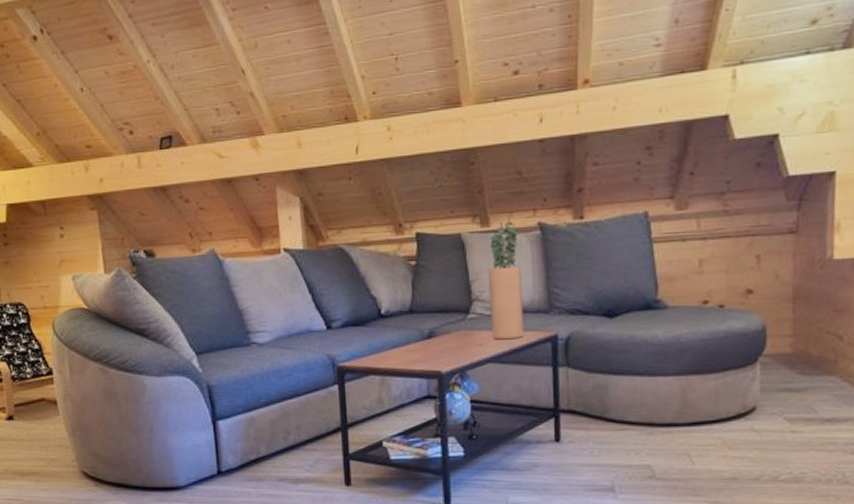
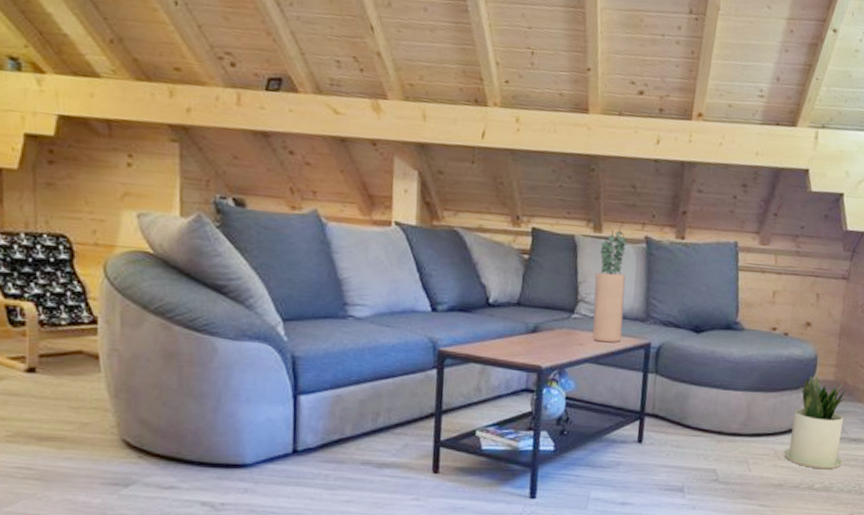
planter: none [733,349,816,456] -> present [783,375,849,469]

